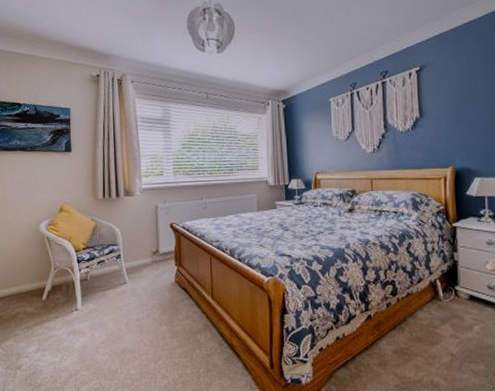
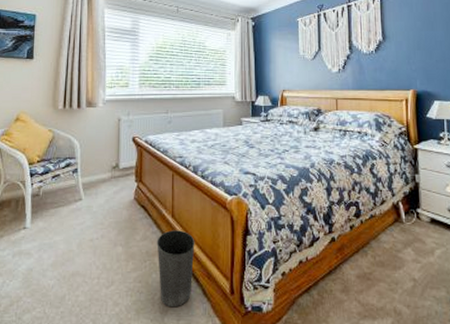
waste basket: none [198,310,235,380] -> present [157,230,195,308]

